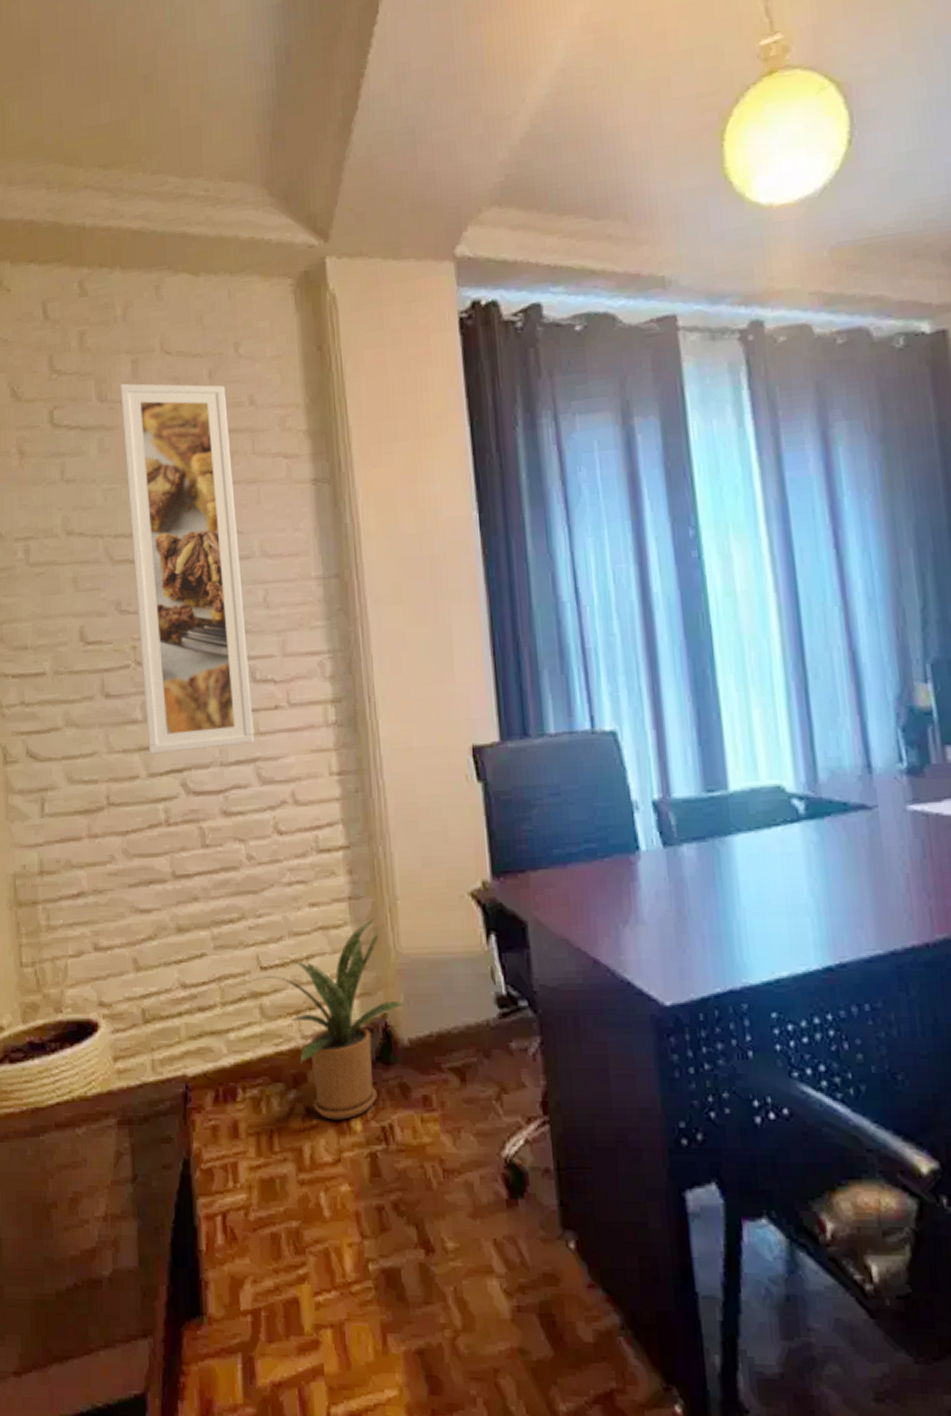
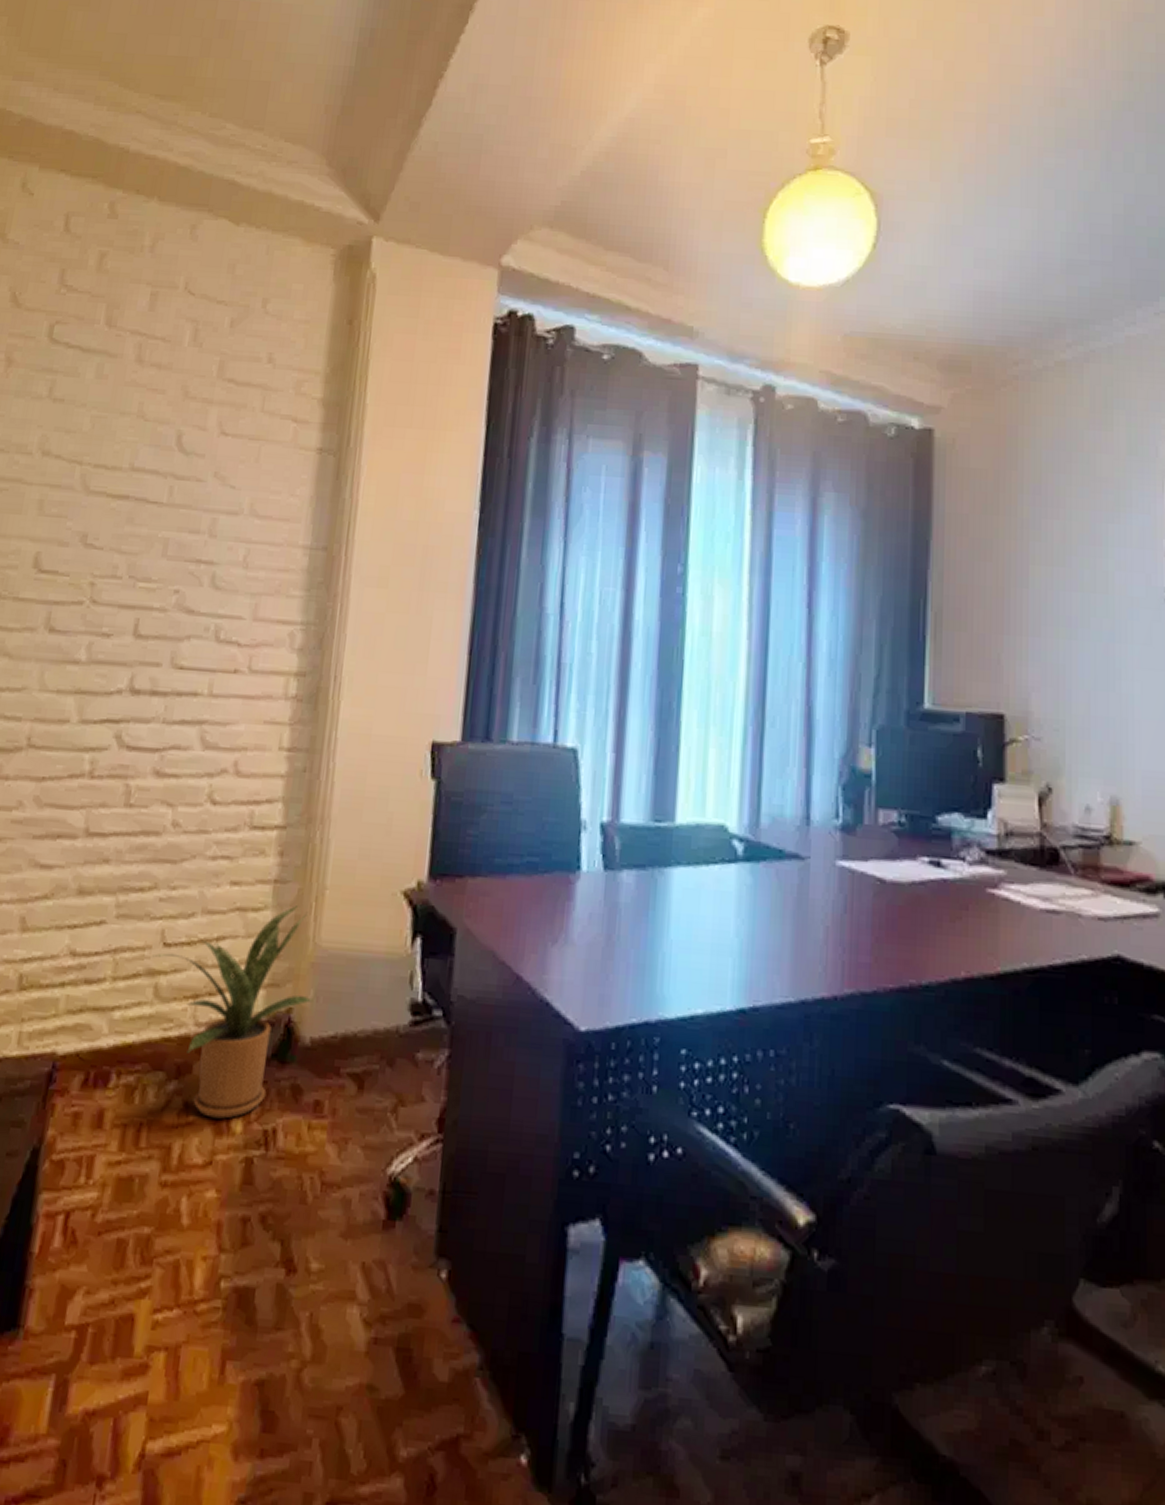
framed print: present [119,383,255,754] -> none [86,313,245,705]

